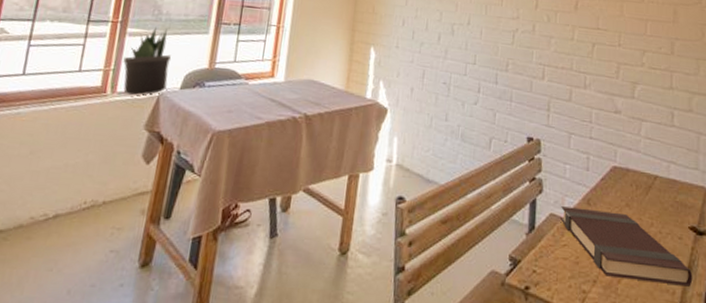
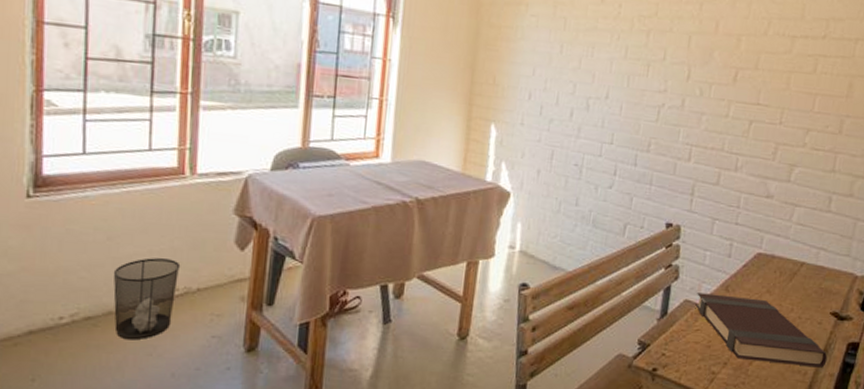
waste bin: none [22,171,91,255] -> present [113,258,181,340]
planter: present [123,27,172,96] -> none [200,100,257,178]

